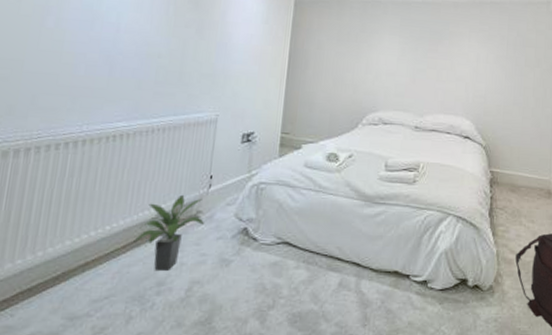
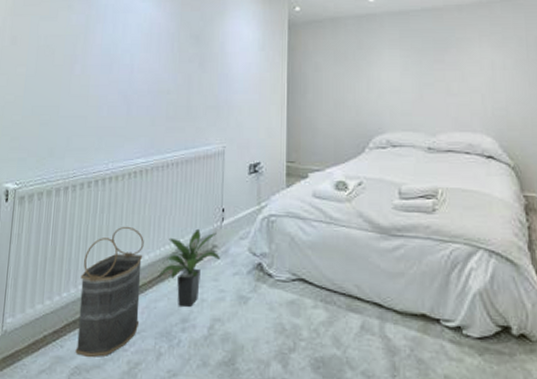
basket: none [28,190,120,324] -> present [75,226,144,357]

